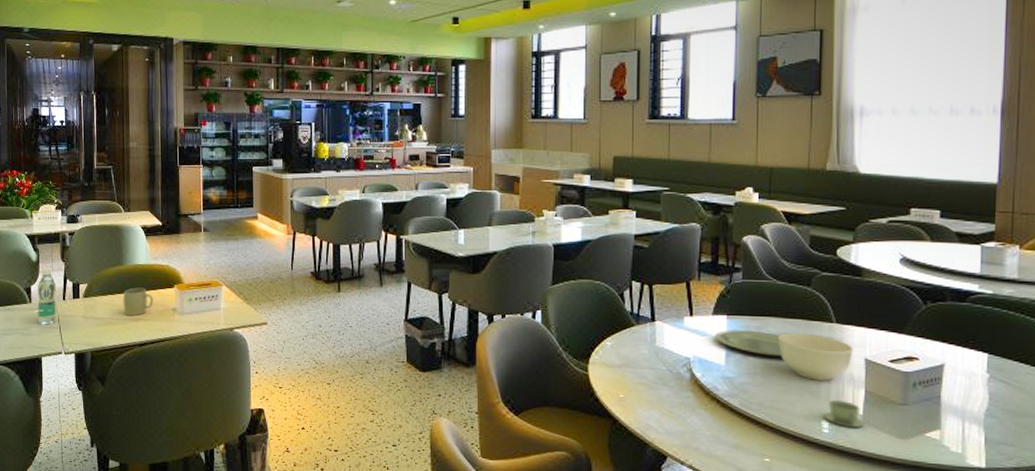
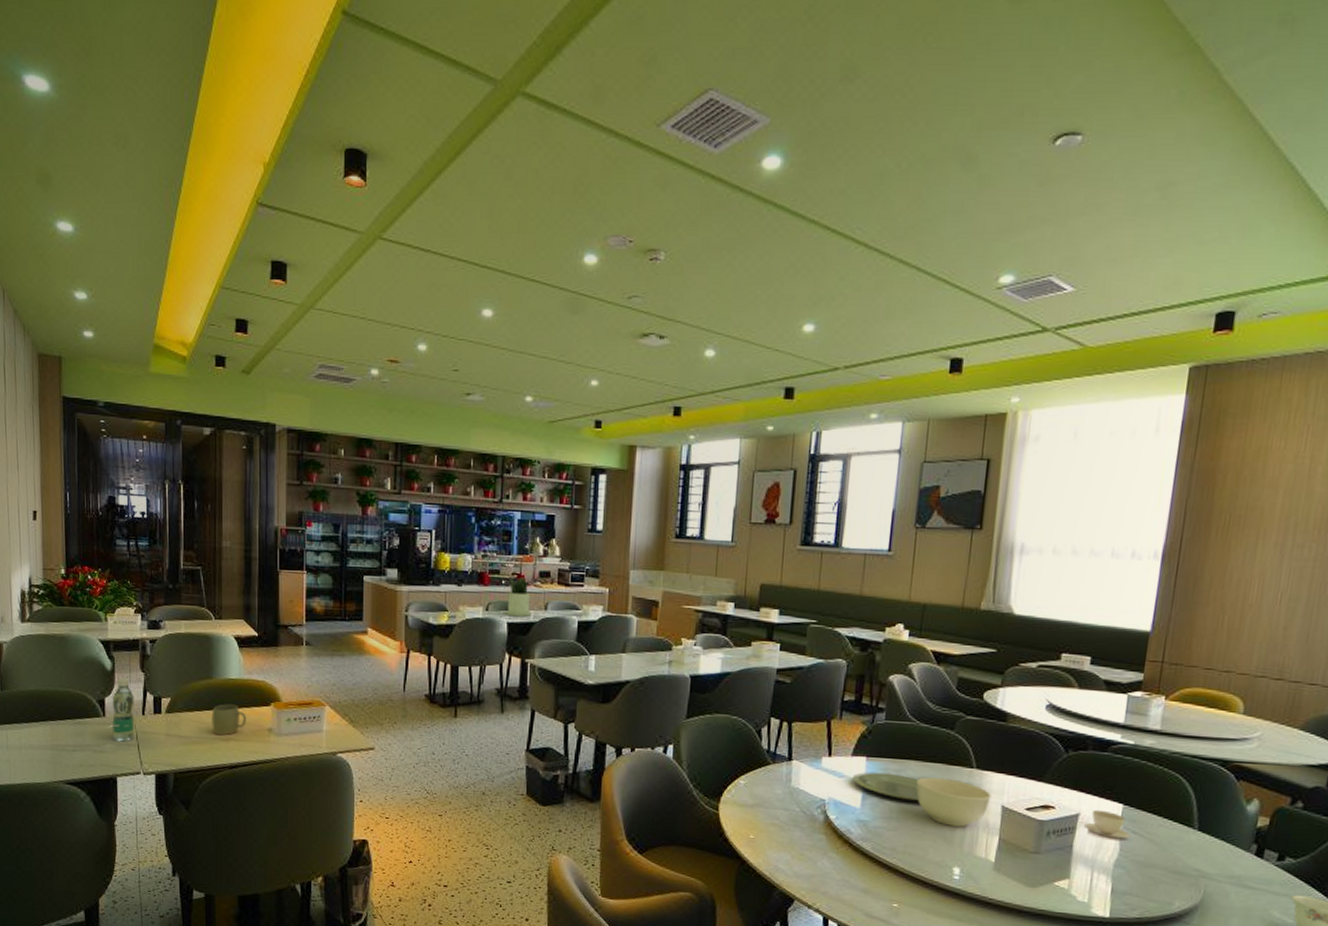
planter: none [380,161,404,198] -> present [506,577,532,617]
teacup: present [823,399,866,427] -> none [955,846,997,875]
teacup: none [949,359,999,388] -> present [1083,809,1131,839]

